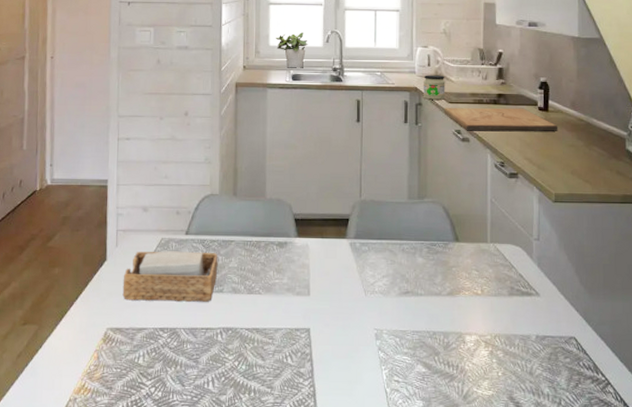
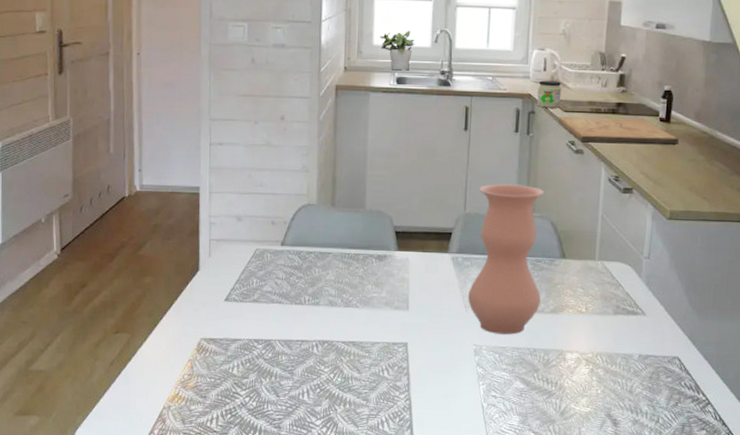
napkin holder: present [122,251,218,302] -> none [216,262,315,314]
vase: none [367,171,437,318] -> present [468,184,544,335]

